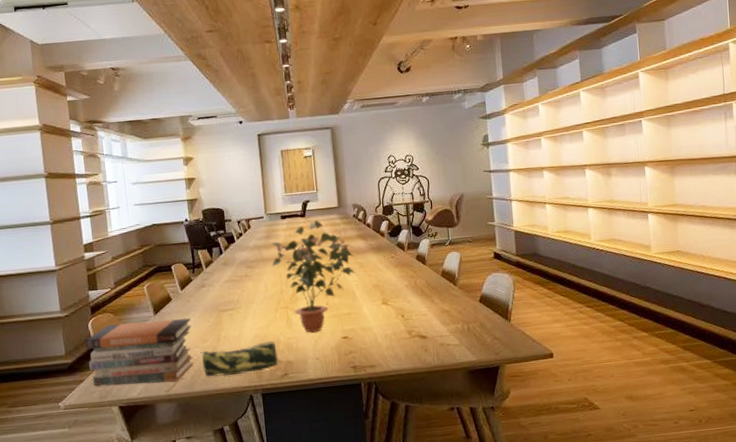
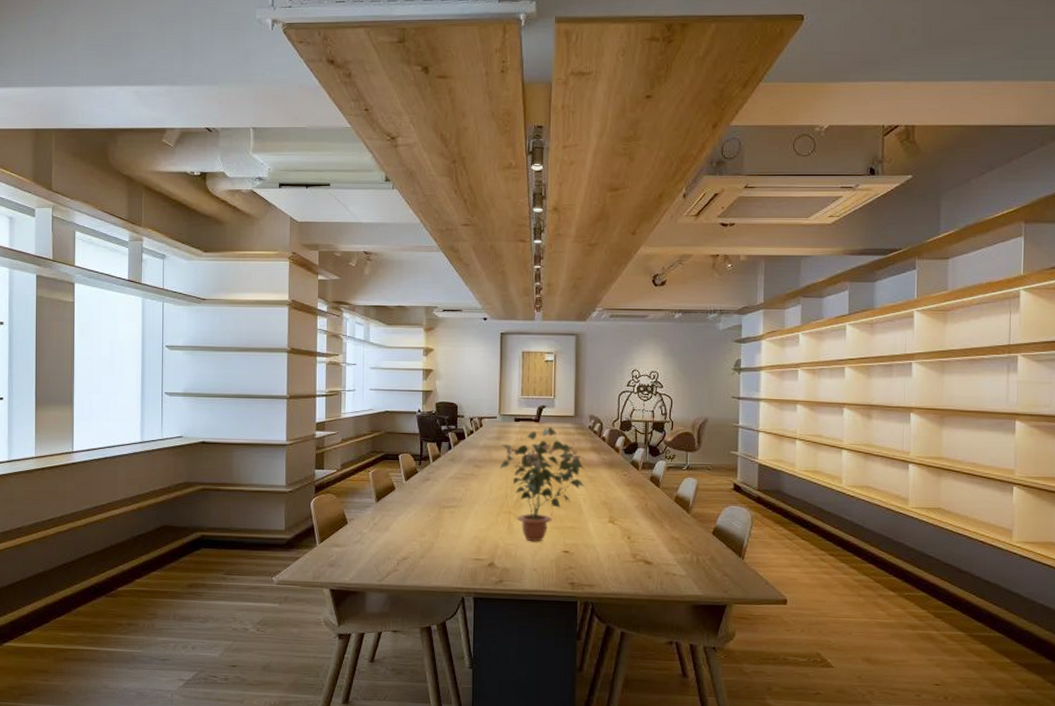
book stack: present [85,317,194,386] -> none [306,505,411,572]
pencil case: present [201,341,278,377] -> none [417,545,494,574]

